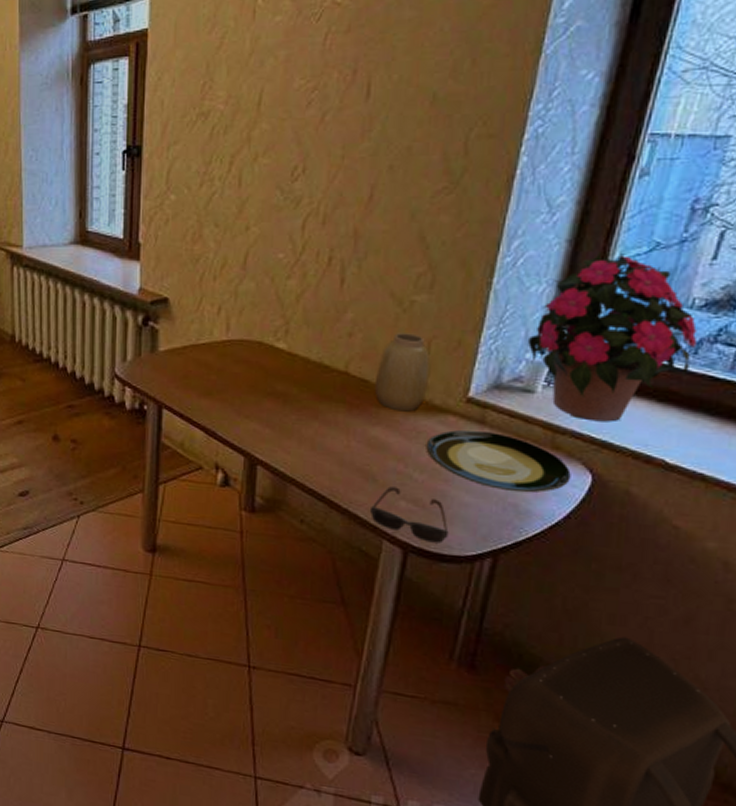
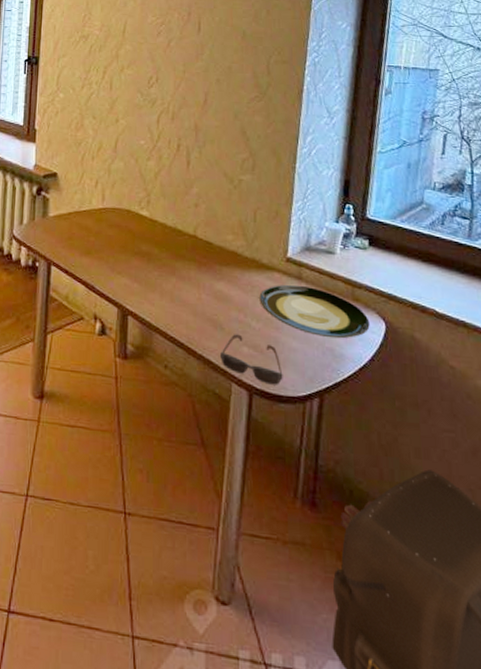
vase: present [374,333,431,412] -> none [216,204,258,269]
potted flower: present [528,252,698,423] -> none [326,147,443,279]

